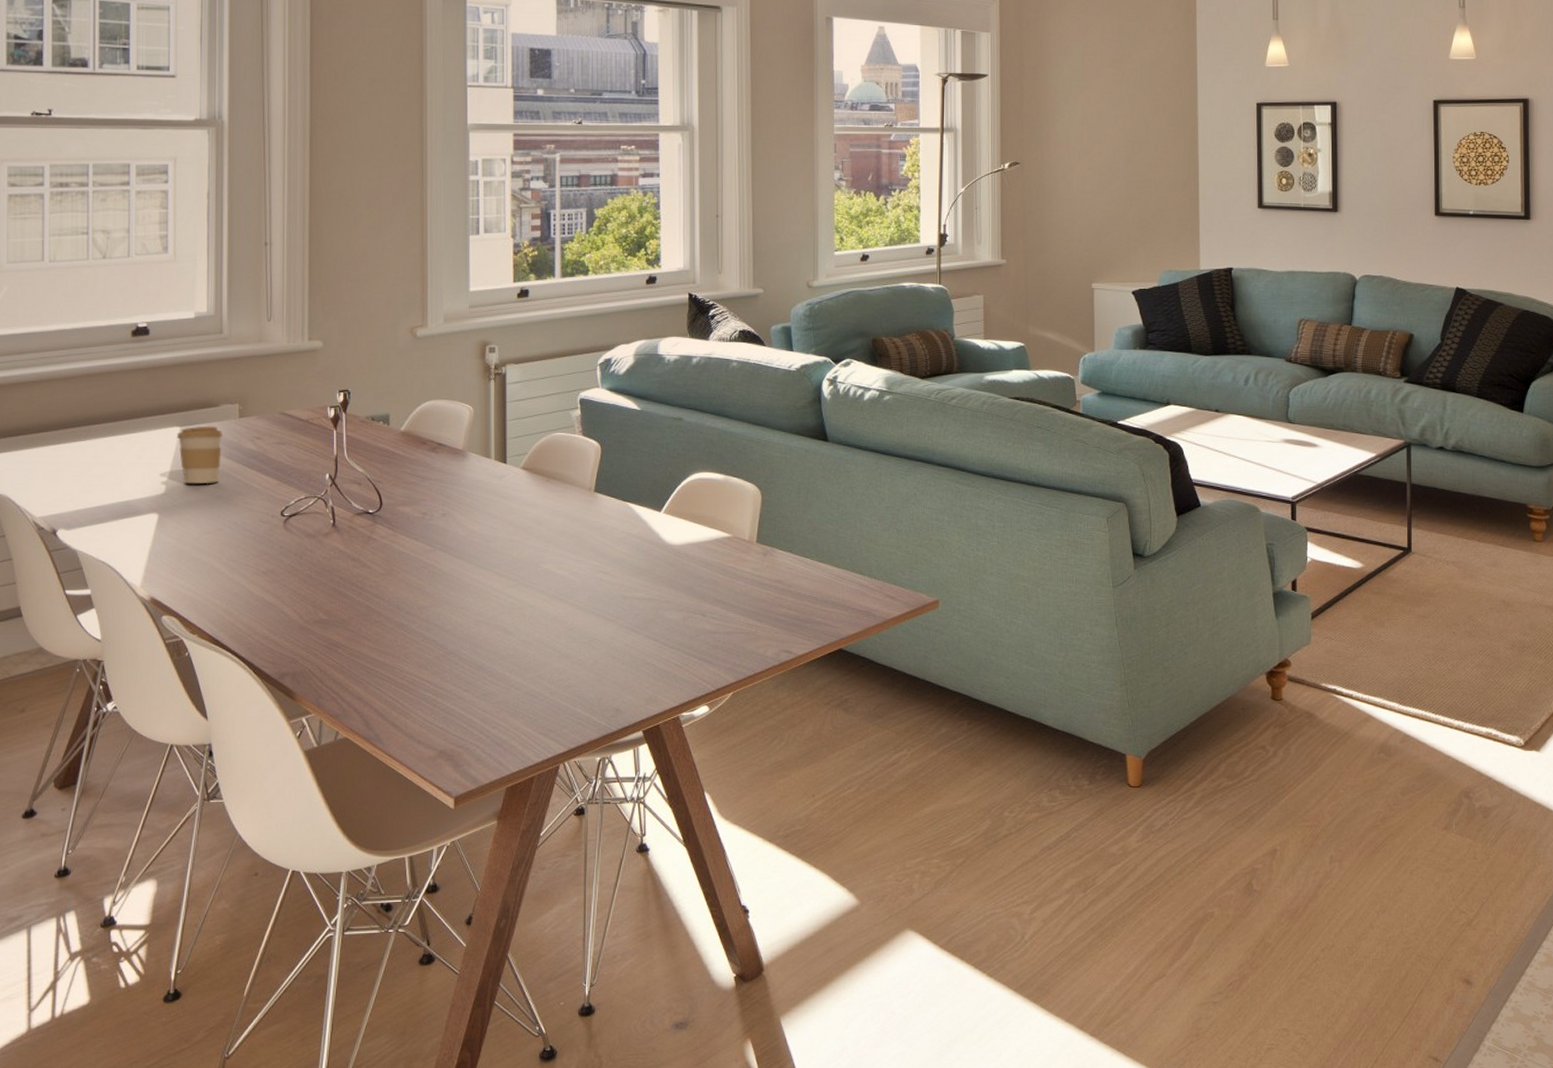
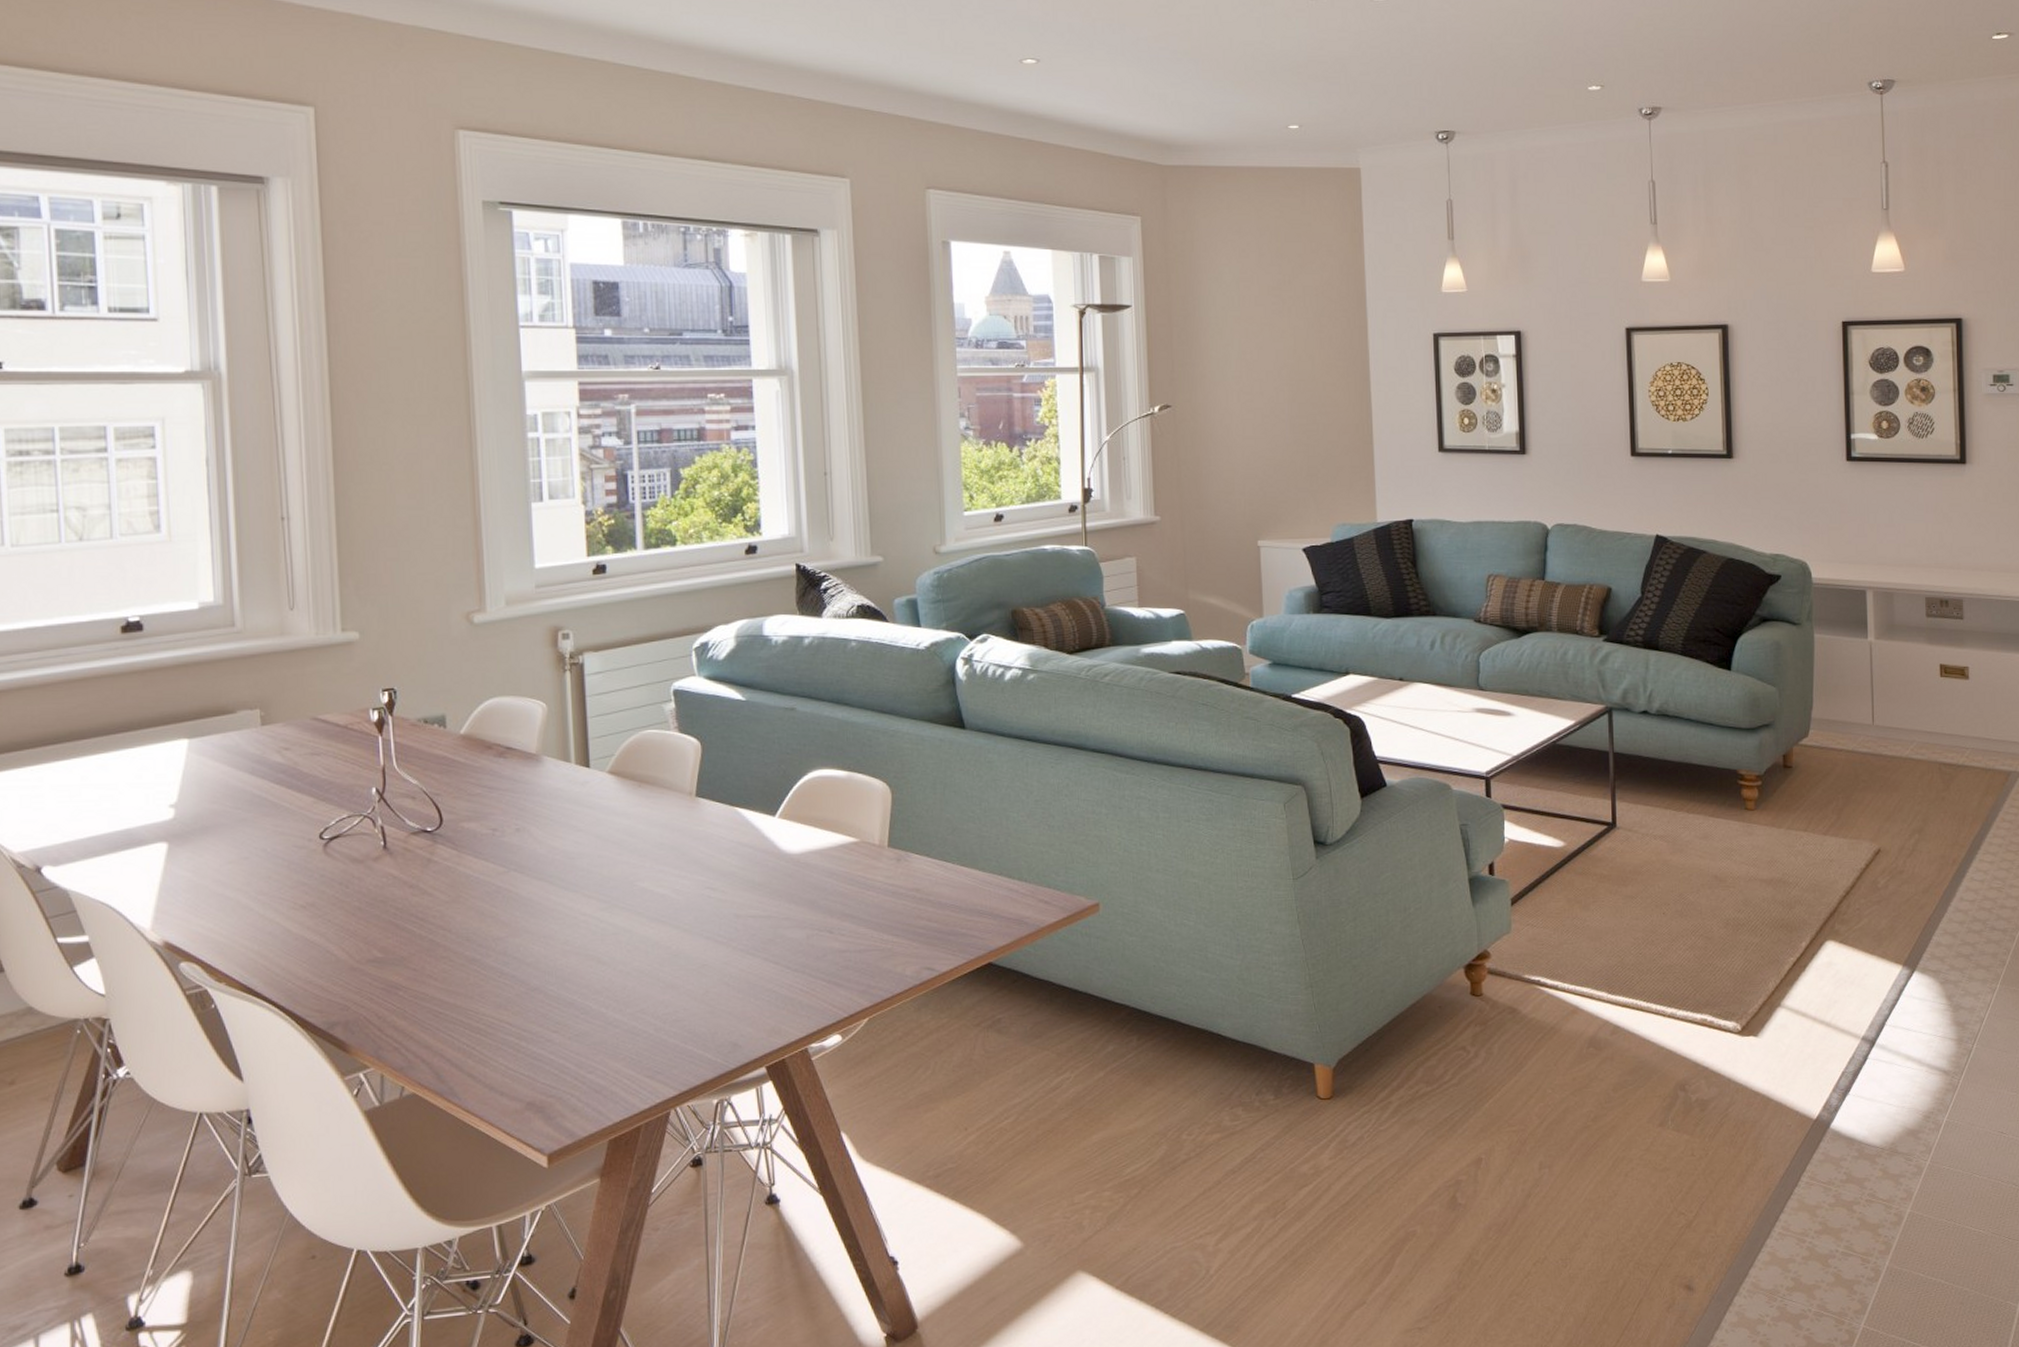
coffee cup: present [177,426,223,483] -> none [185,736,243,805]

